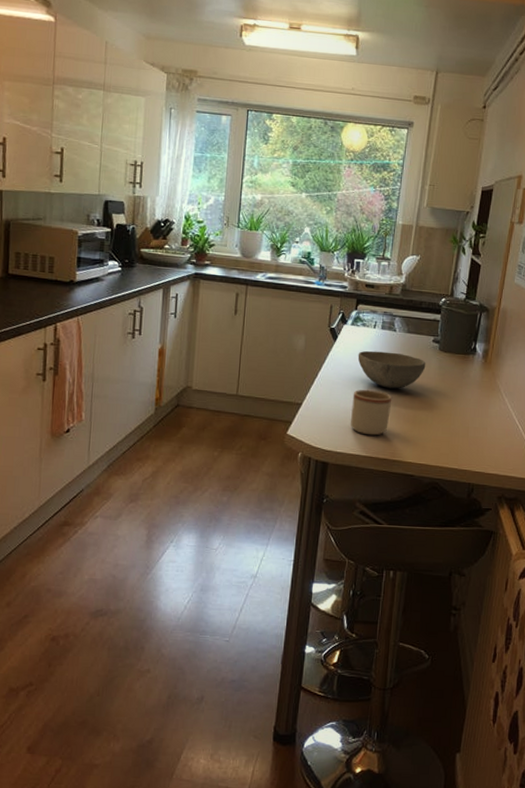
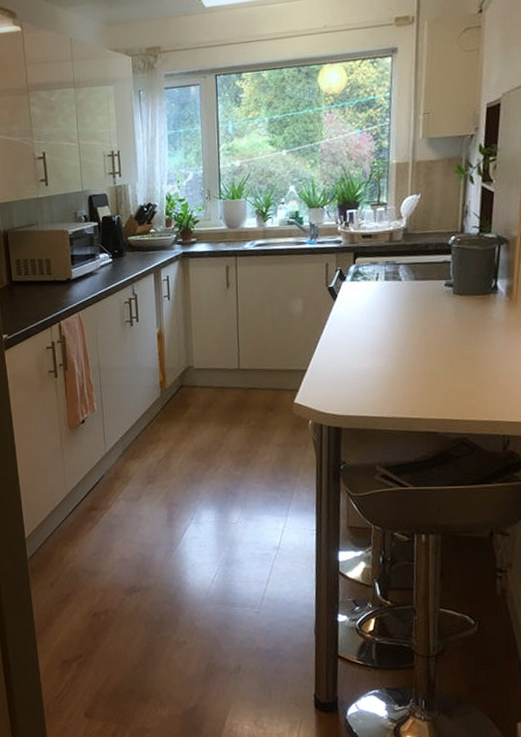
mug: present [351,389,392,436] -> none [360,346,405,395]
bowl: present [358,350,426,389] -> none [361,303,440,343]

